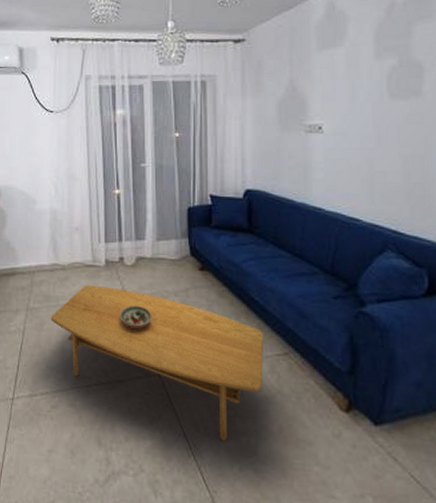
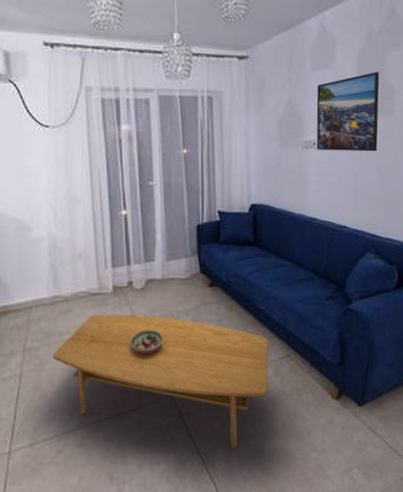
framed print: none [322,47,404,137] -> present [316,72,380,152]

